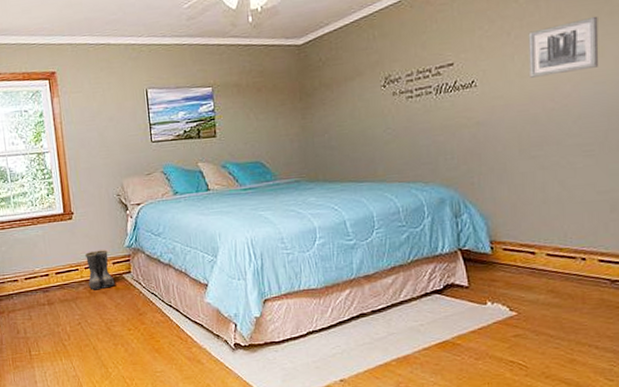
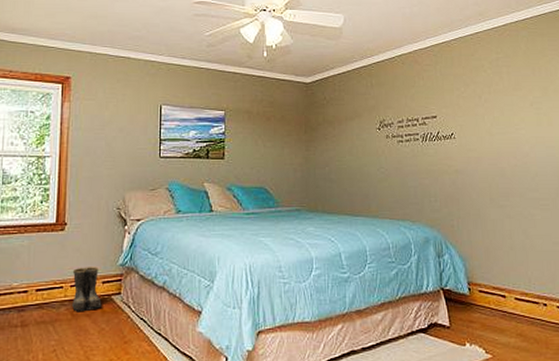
wall art: present [528,16,599,78] -> none [495,91,549,136]

